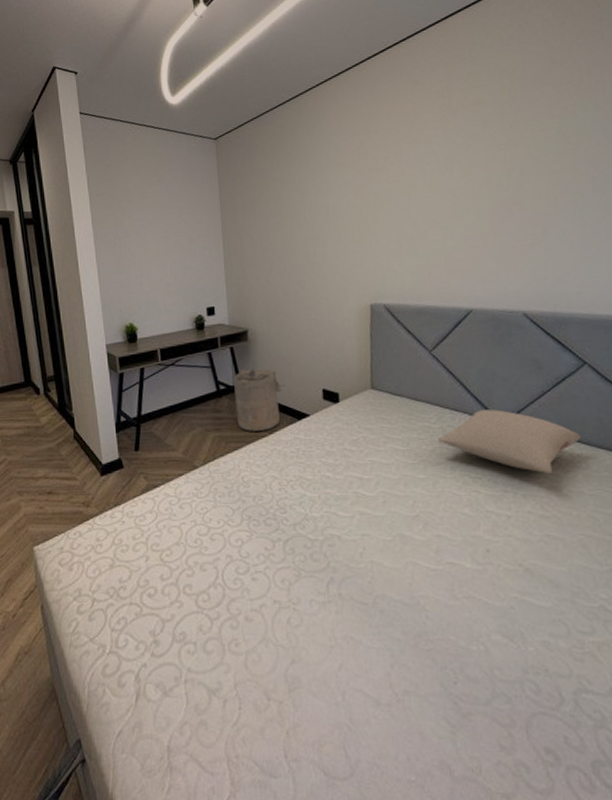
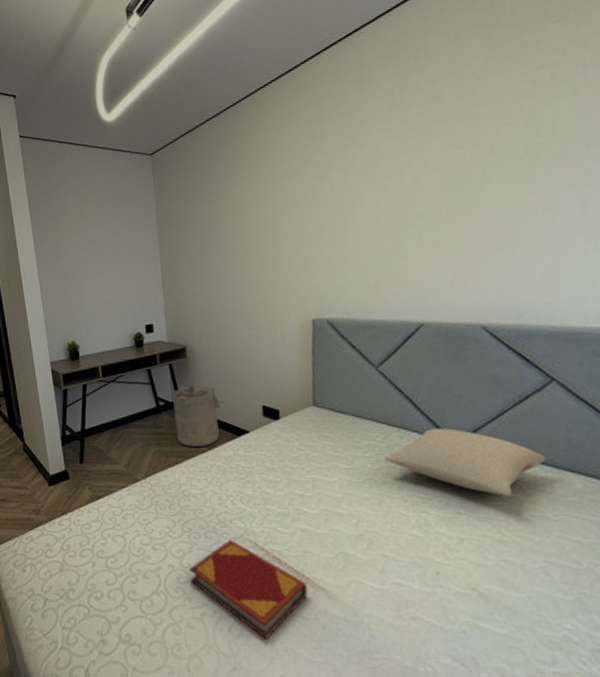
hardback book: none [248,526,366,628] -> present [189,539,308,640]

